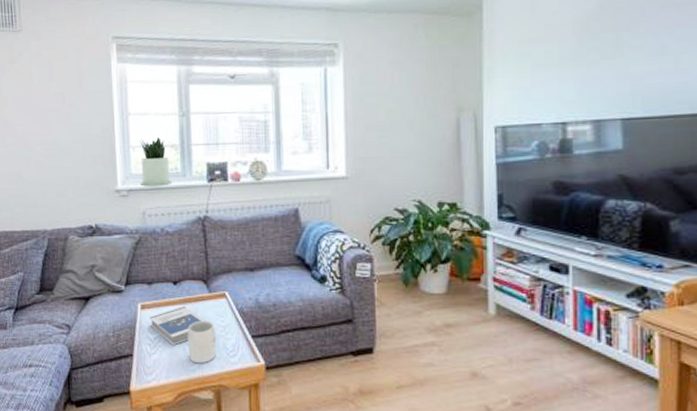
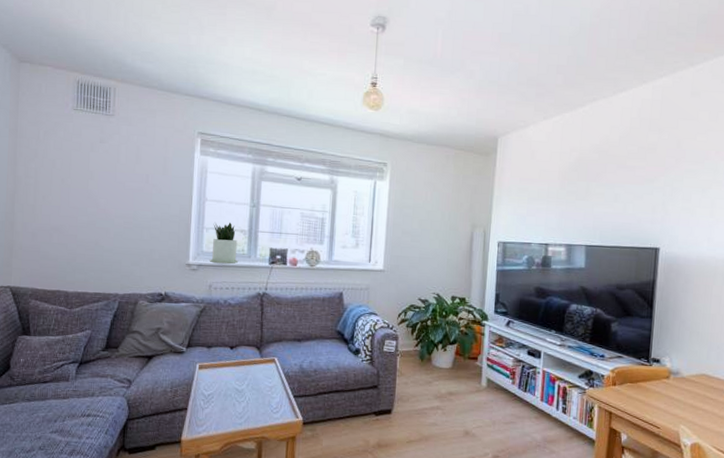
hardback book: present [149,305,207,346] -> none [205,367,256,402]
mug: present [187,320,217,364] -> none [237,381,264,419]

